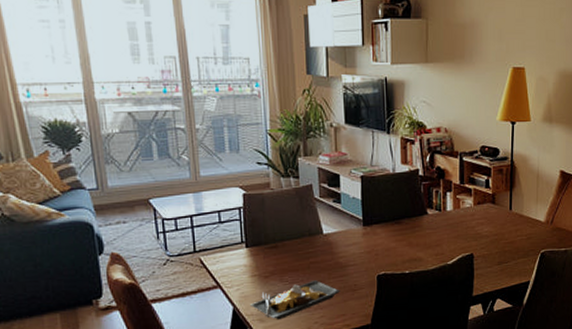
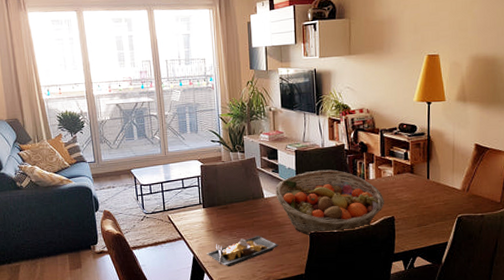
fruit basket: none [337,199,464,279] -> present [275,169,385,236]

